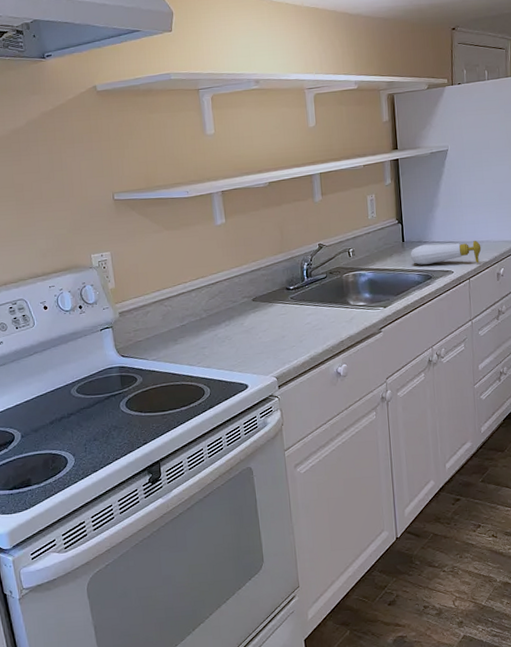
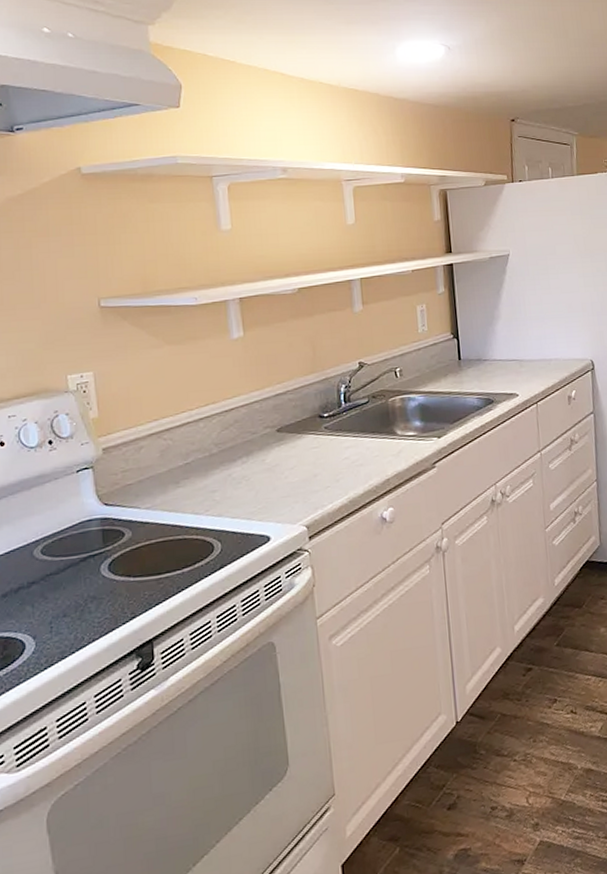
soap bottle: present [410,241,482,266] -> none [468,359,550,388]

